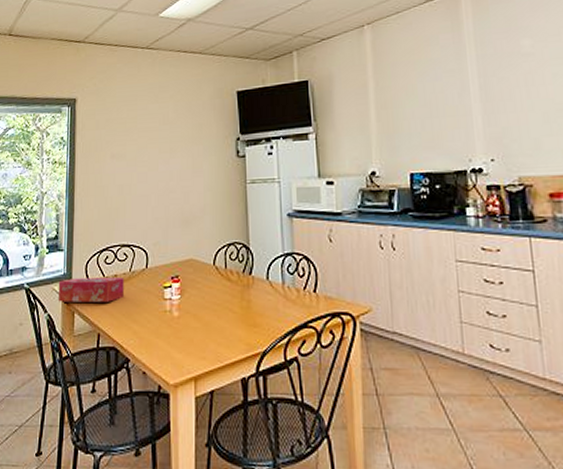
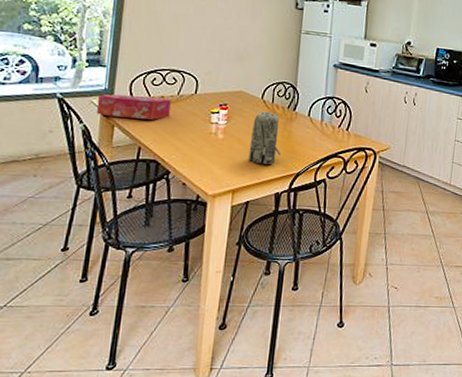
toy elephant: none [207,279,243,343] -> present [248,111,282,164]

